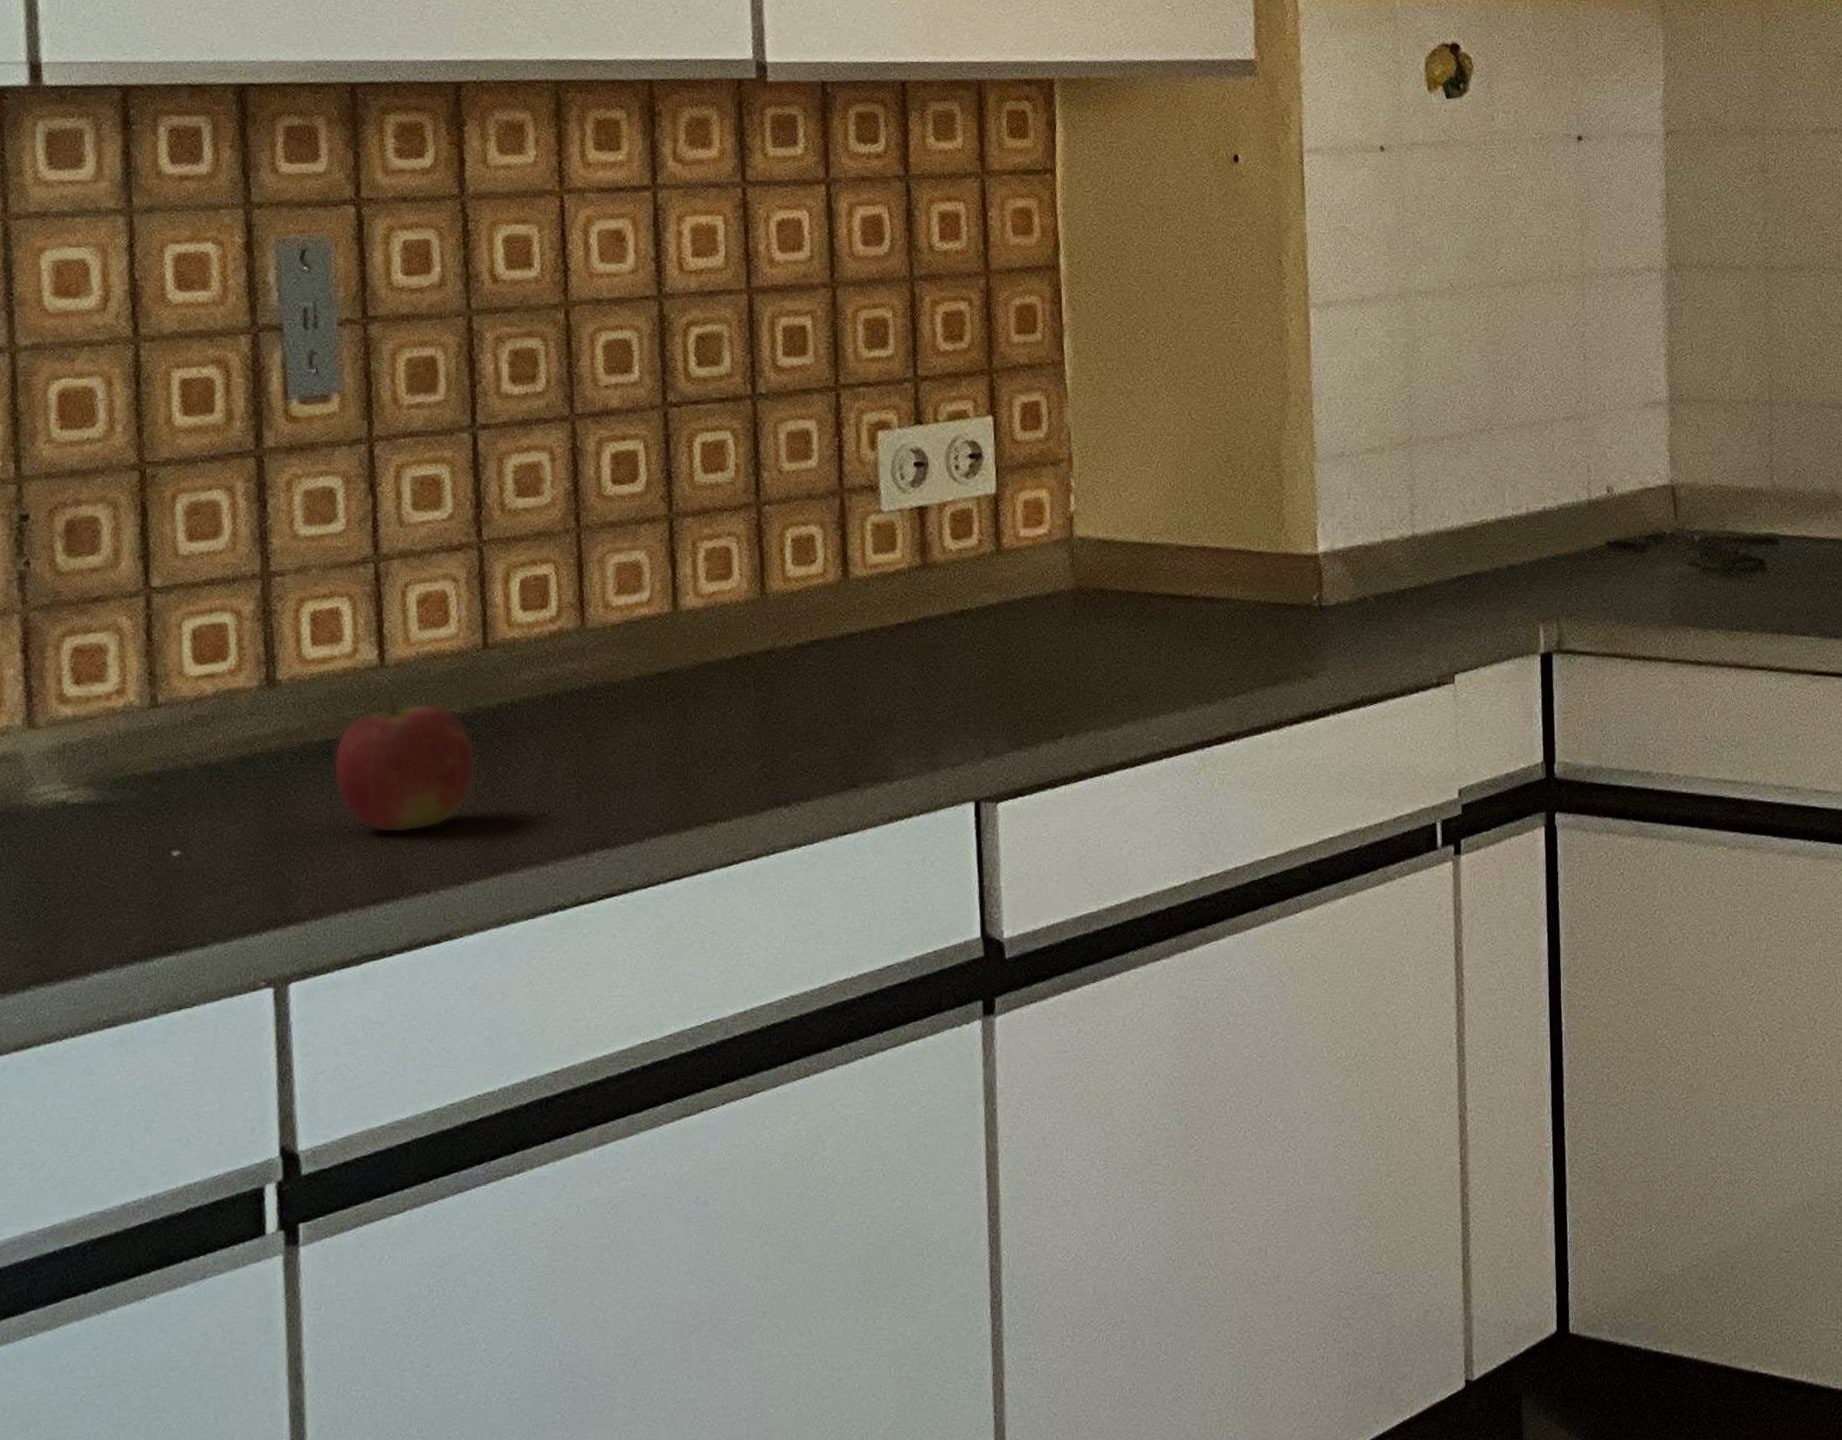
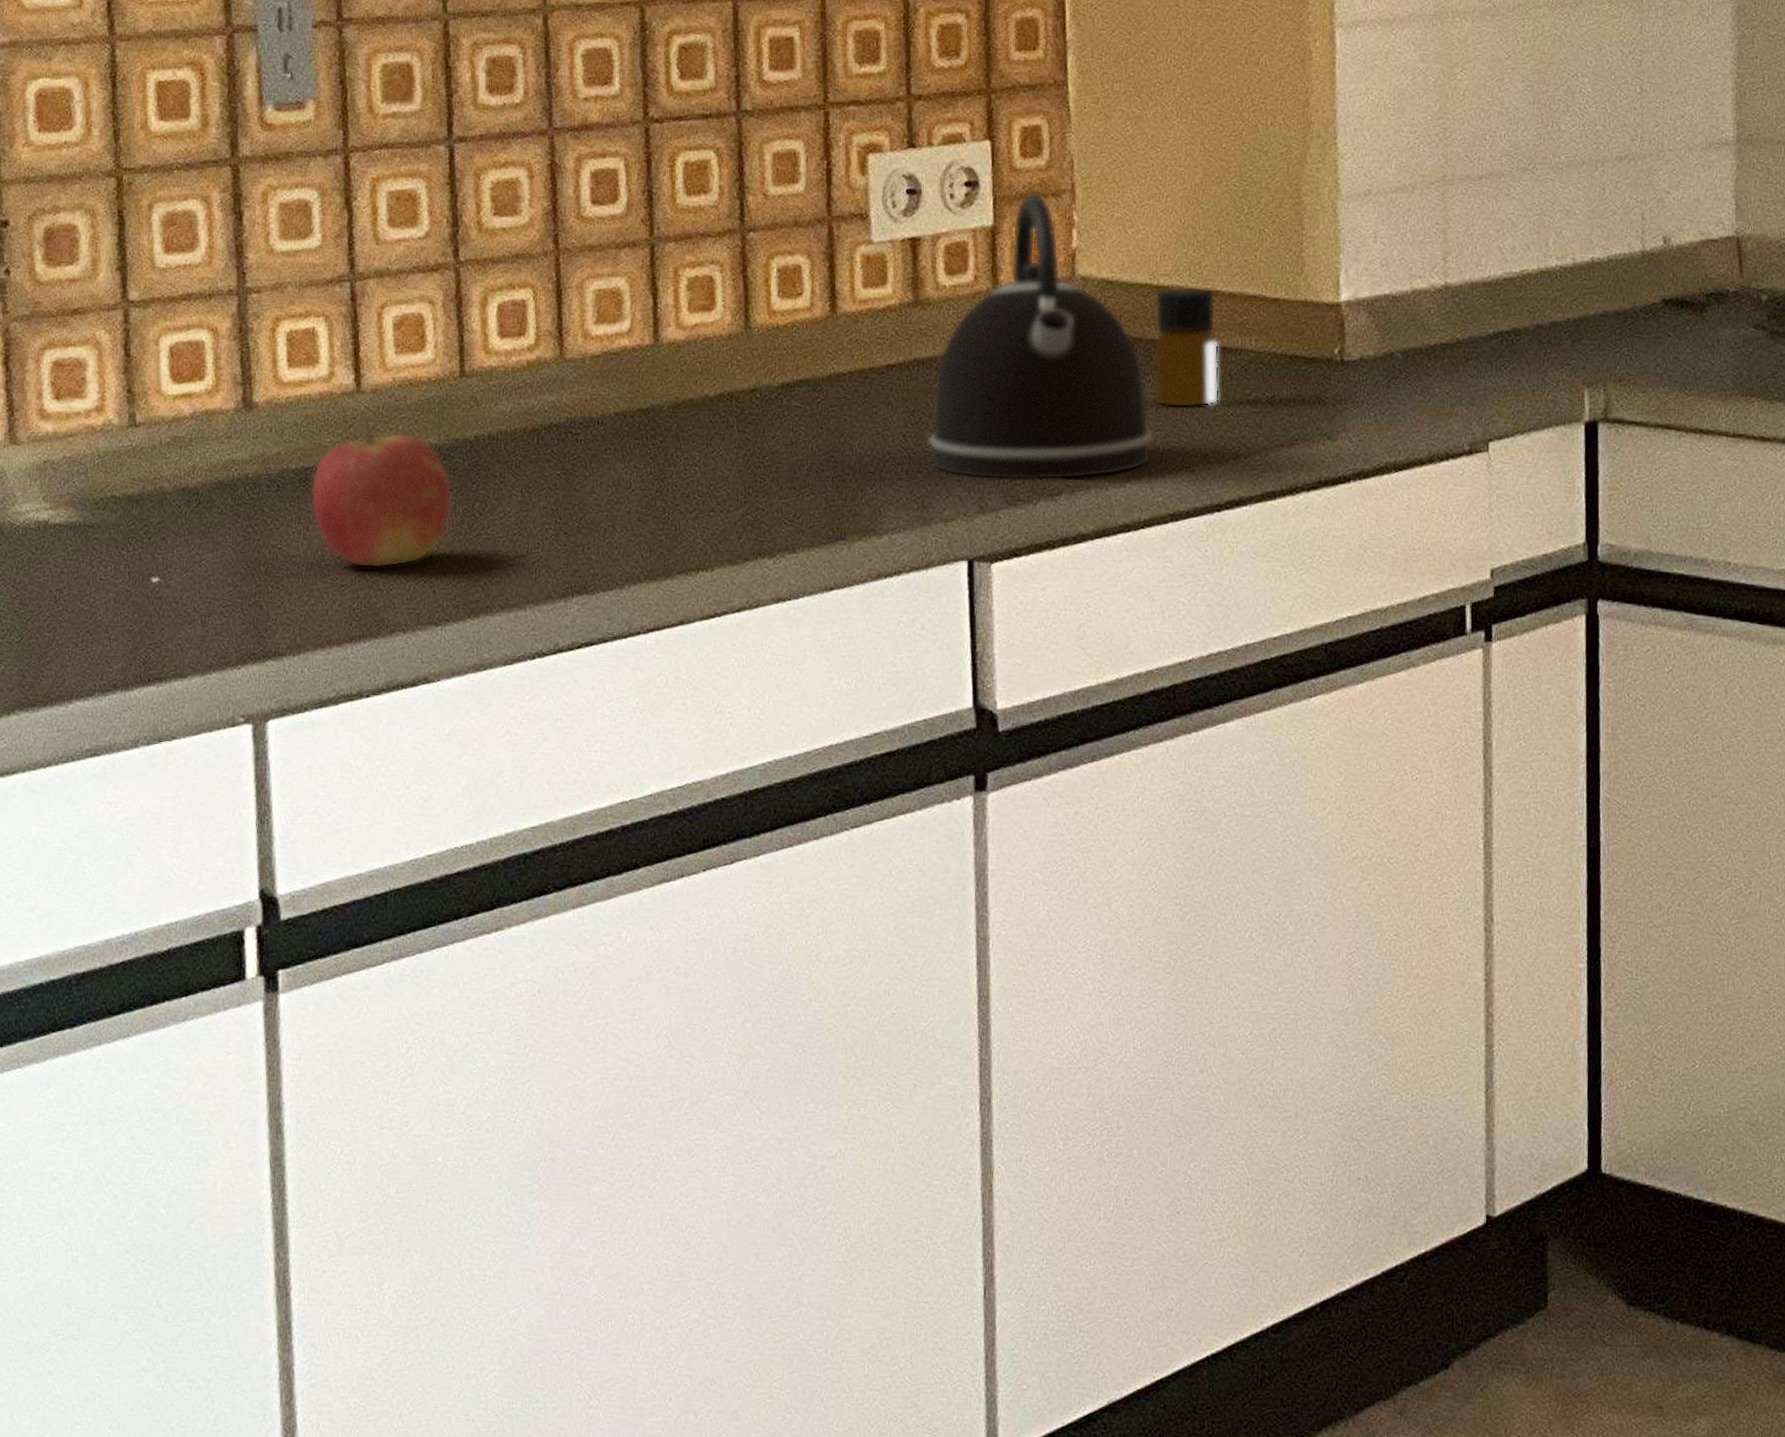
kettle: none [936,462,1148,727] -> present [927,192,1154,481]
bottle: none [1146,543,1208,654] -> present [1153,286,1220,408]

